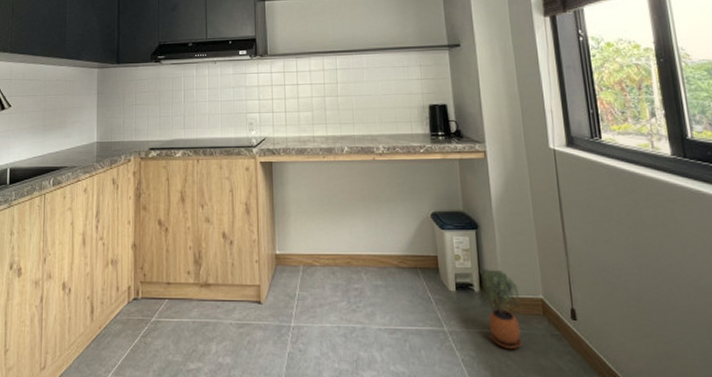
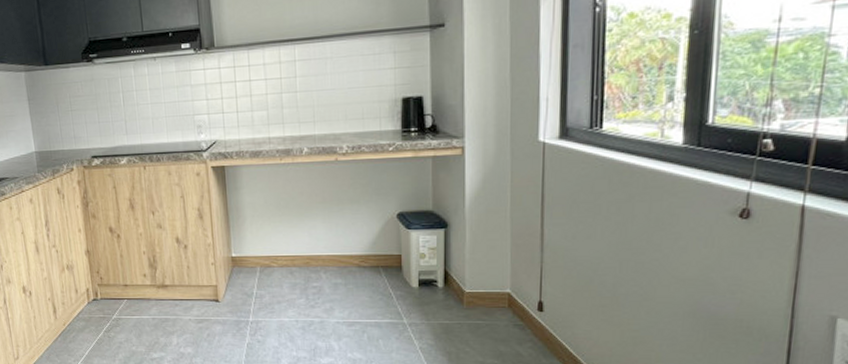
potted plant: present [480,269,522,349] -> none [446,266,486,337]

